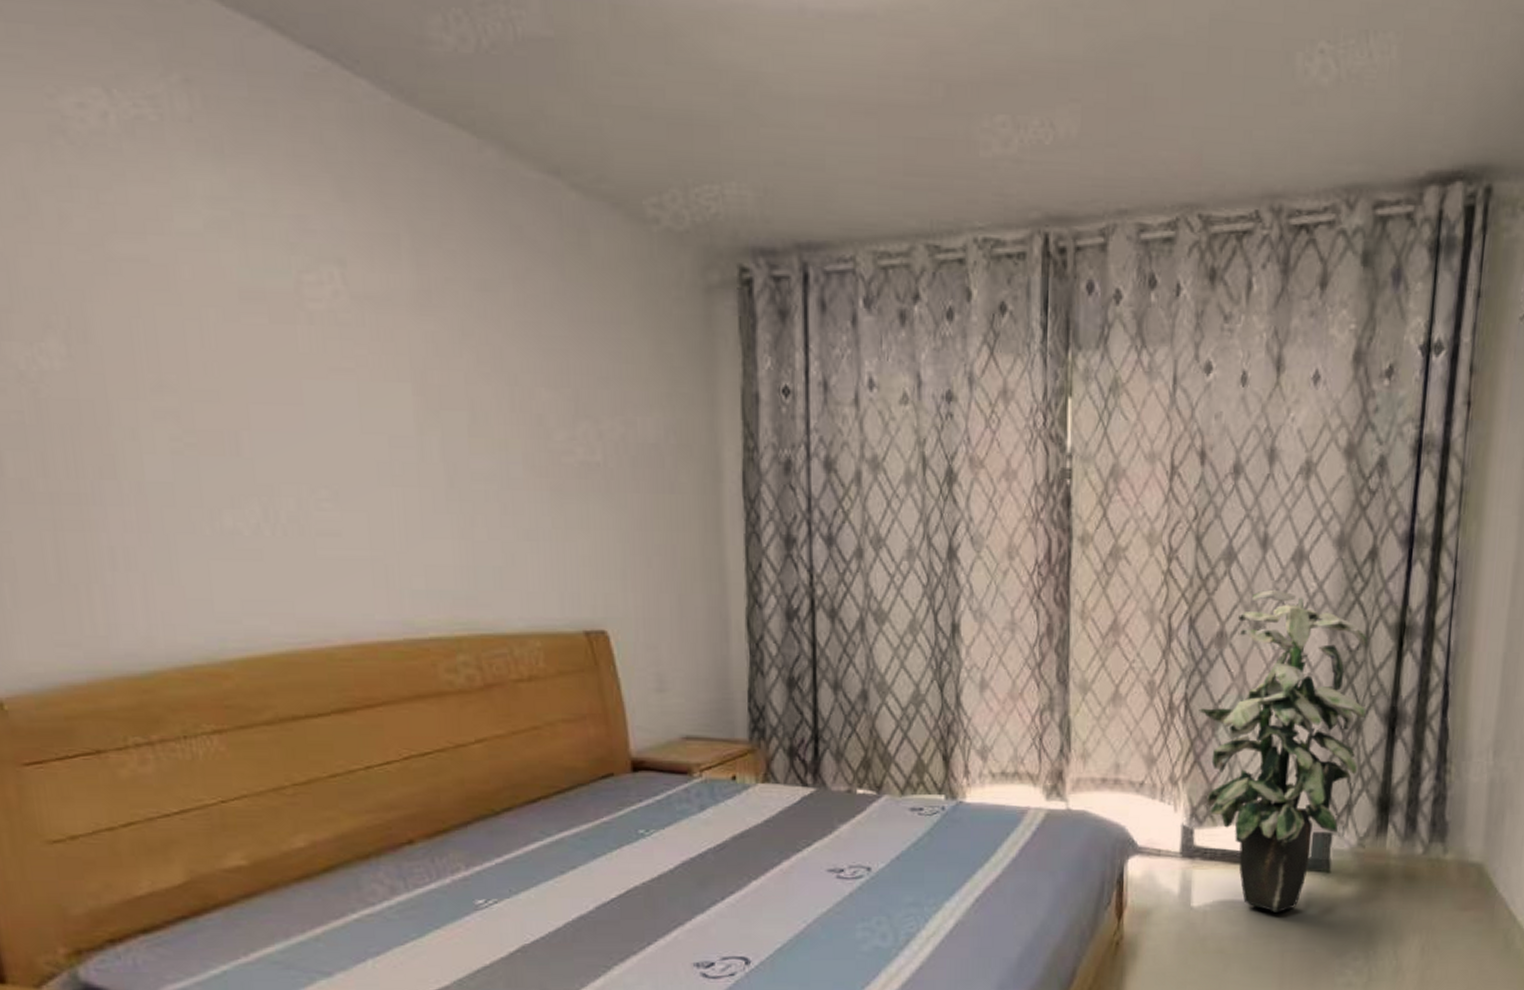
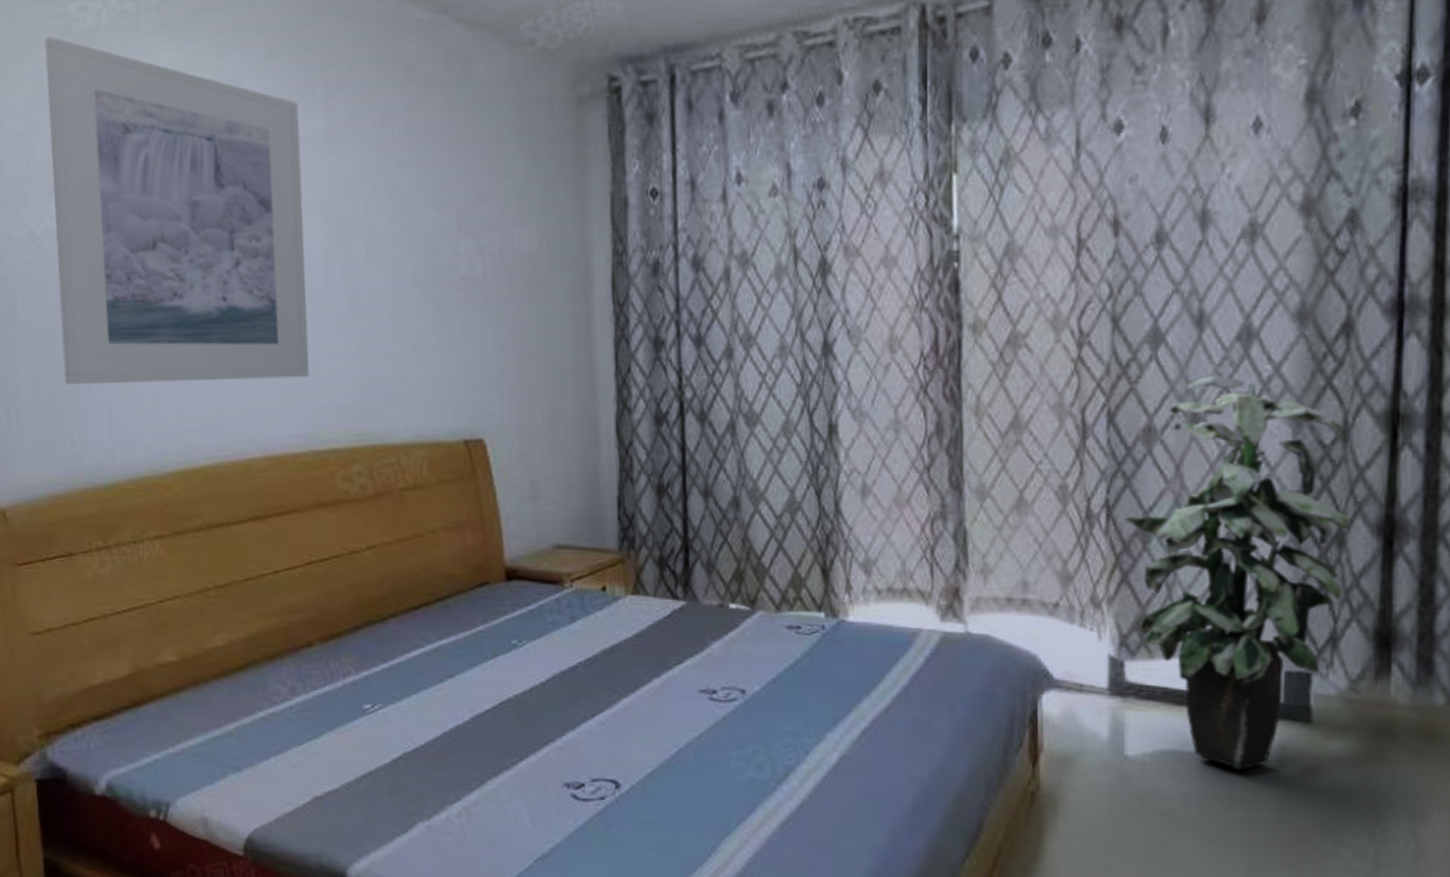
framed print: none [26,134,404,561] -> present [44,36,310,385]

